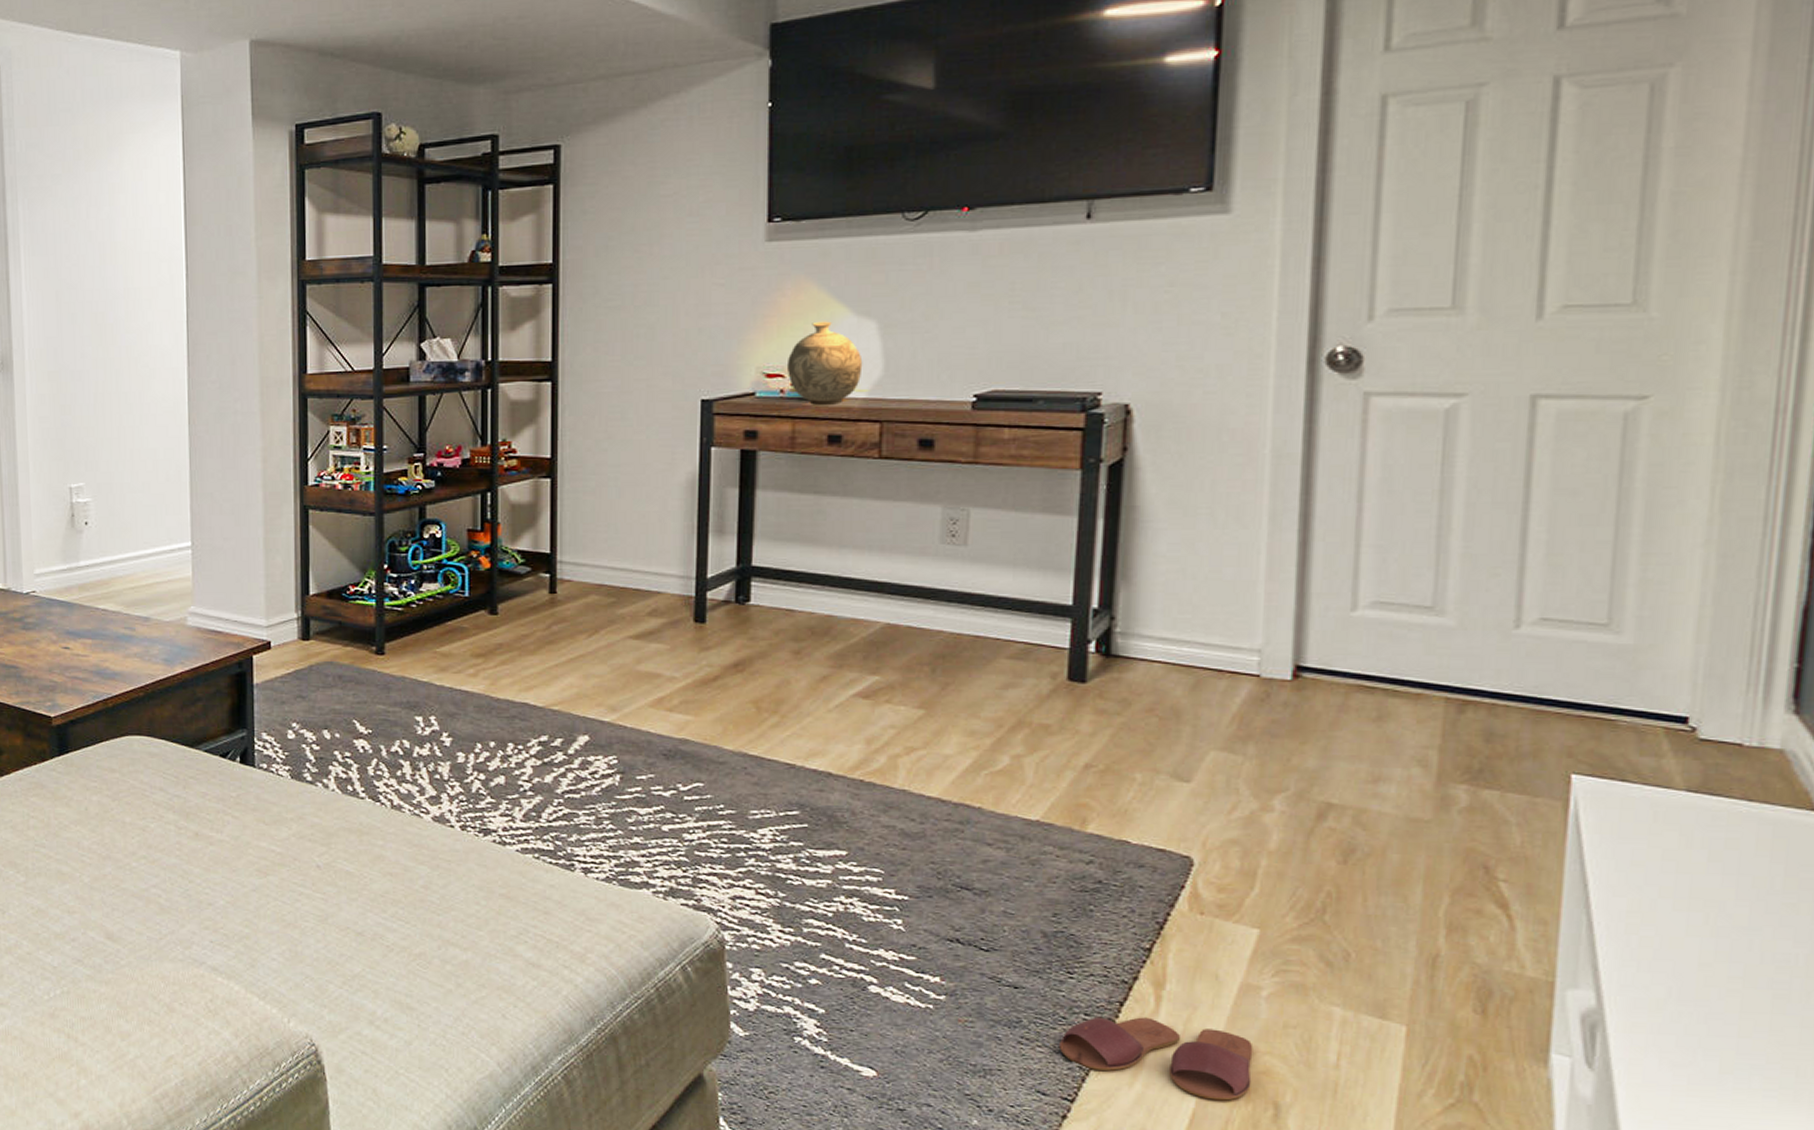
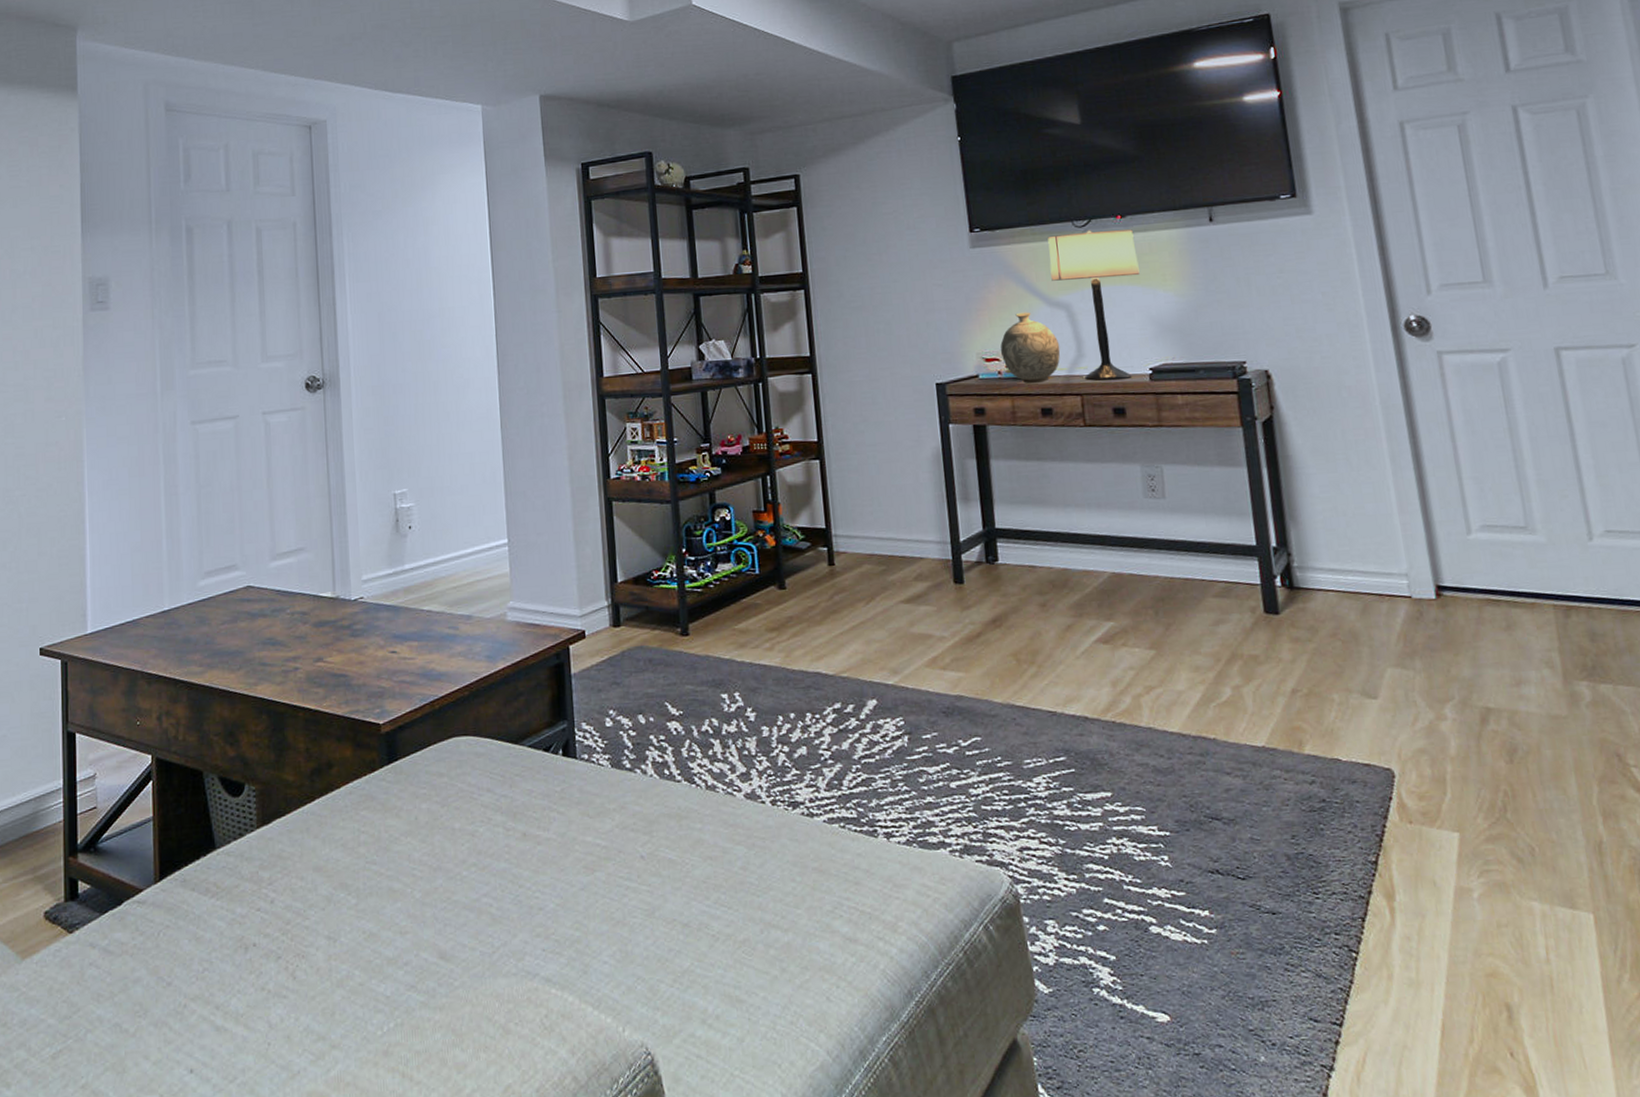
table lamp: none [865,224,982,408] -> present [1047,229,1140,382]
slippers: present [1059,1017,1253,1101] -> none [1319,930,1484,1008]

